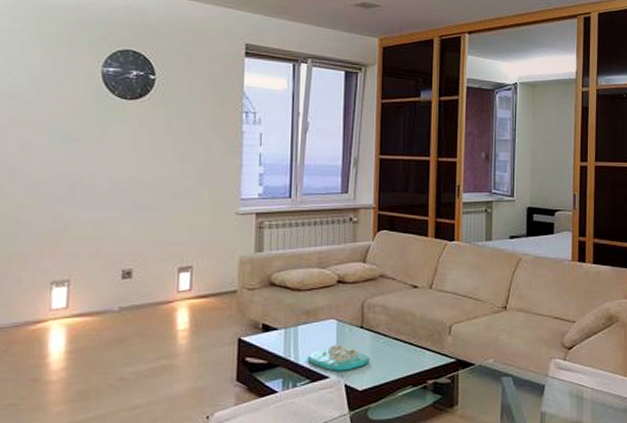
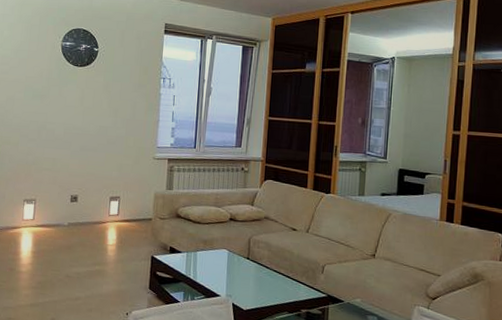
decorative tray: present [308,343,370,371] -> none [204,269,254,293]

